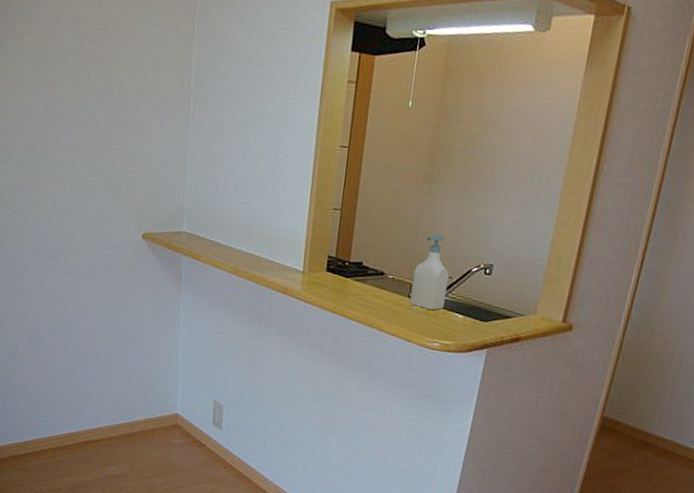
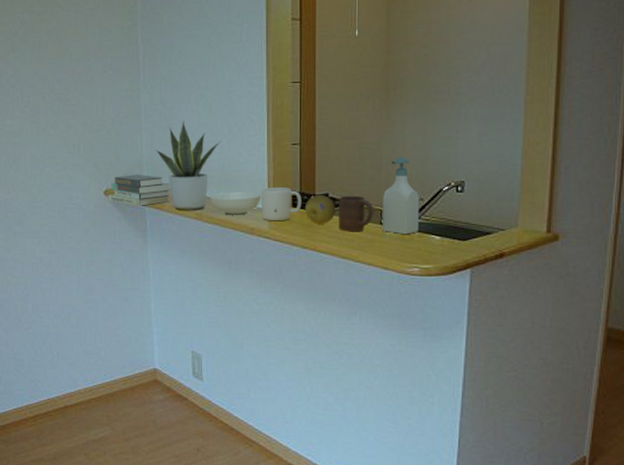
books: none [145,221,210,254] -> present [108,175,171,206]
potted plant: none [198,172,264,264] -> present [156,120,221,210]
bowl: none [246,248,298,274] -> present [209,192,262,215]
mug: none [296,249,337,284] -> present [260,187,302,221]
fruit: none [337,261,368,292] -> present [304,194,335,224]
cup: none [368,266,405,303] -> present [339,195,374,232]

